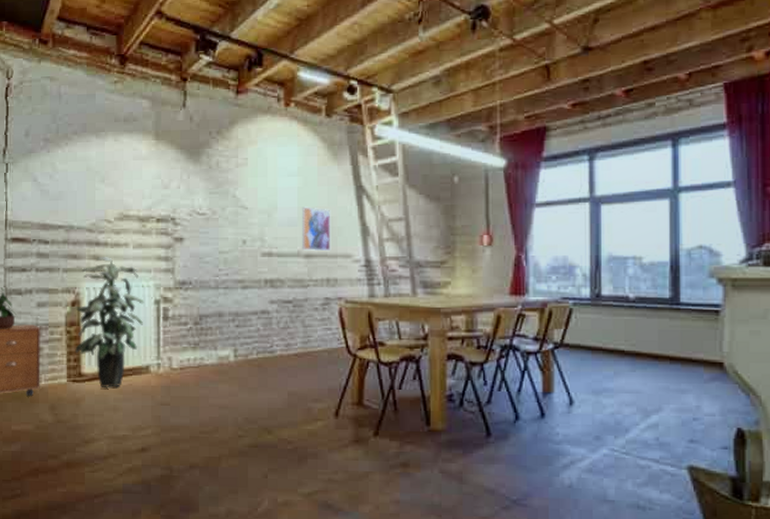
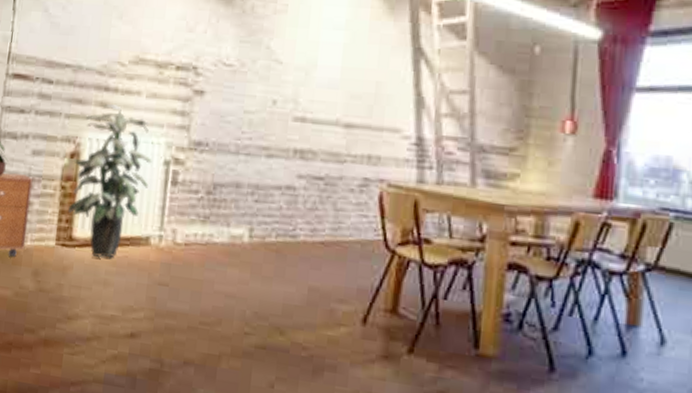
wall art: present [302,207,331,252] -> none [342,67,381,123]

